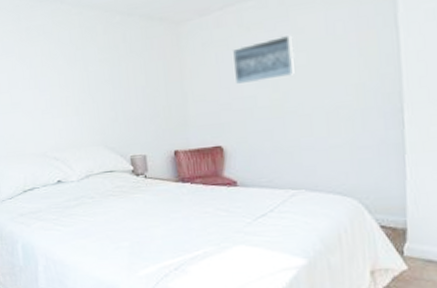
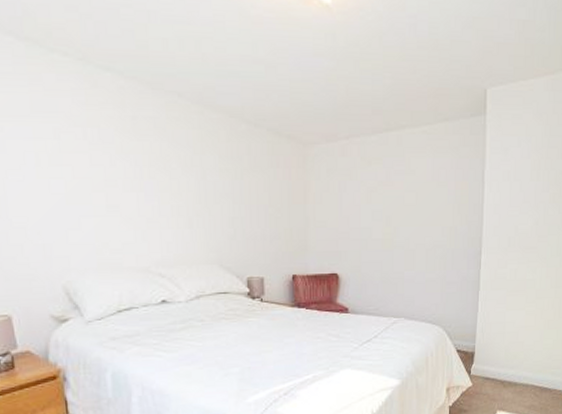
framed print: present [233,35,295,85] -> none [355,174,406,216]

